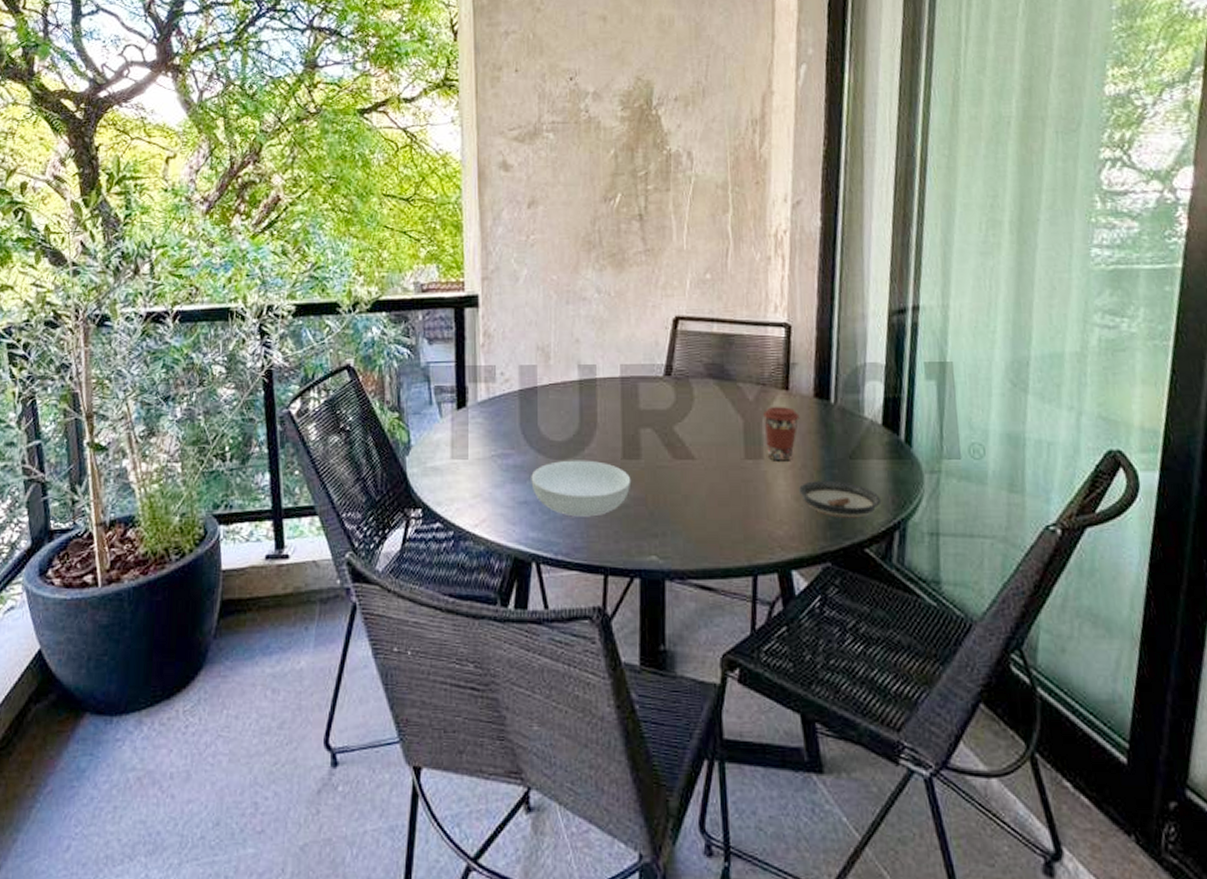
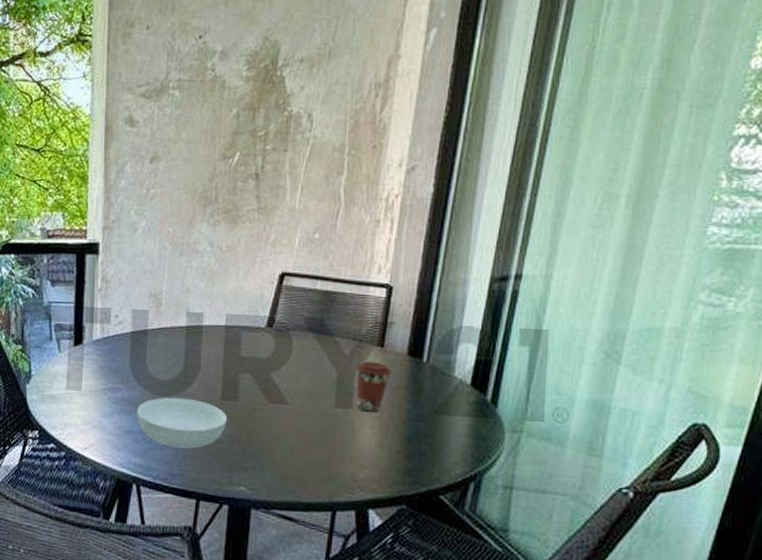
saucer: present [799,481,882,518] -> none [383,431,461,468]

